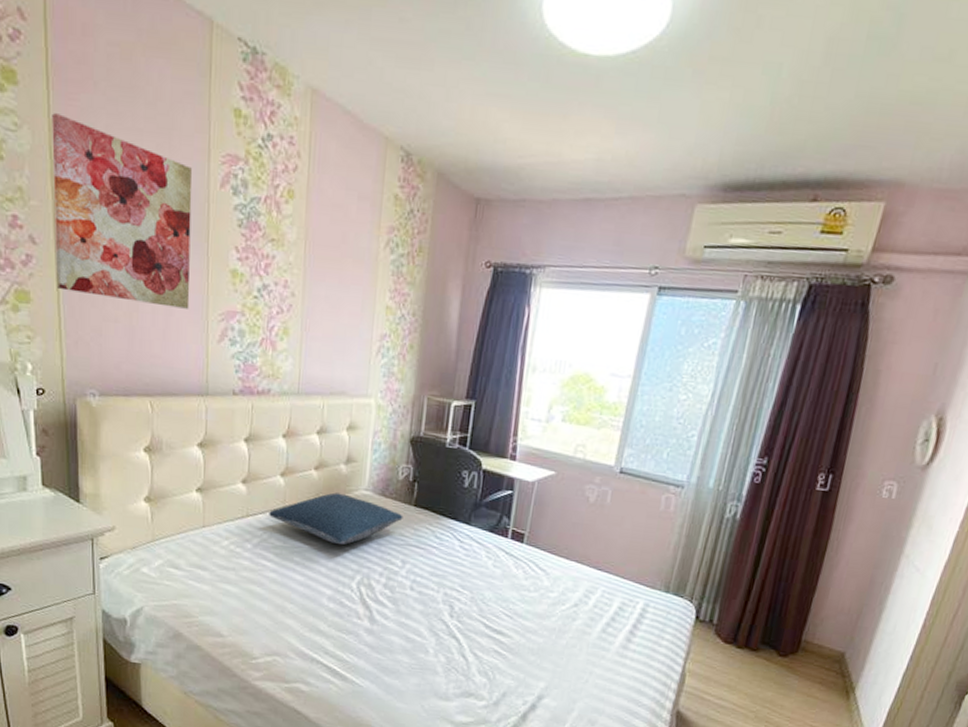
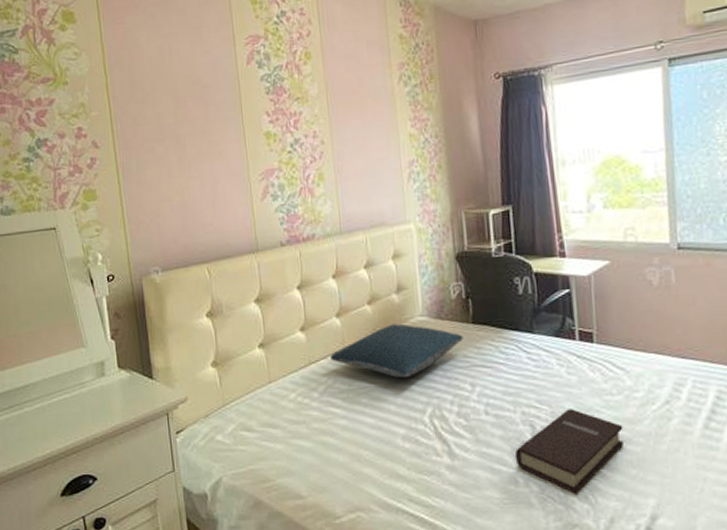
wall art: present [52,113,192,309] -> none [104,37,233,183]
book: none [429,597,533,669] -> present [514,409,623,494]

